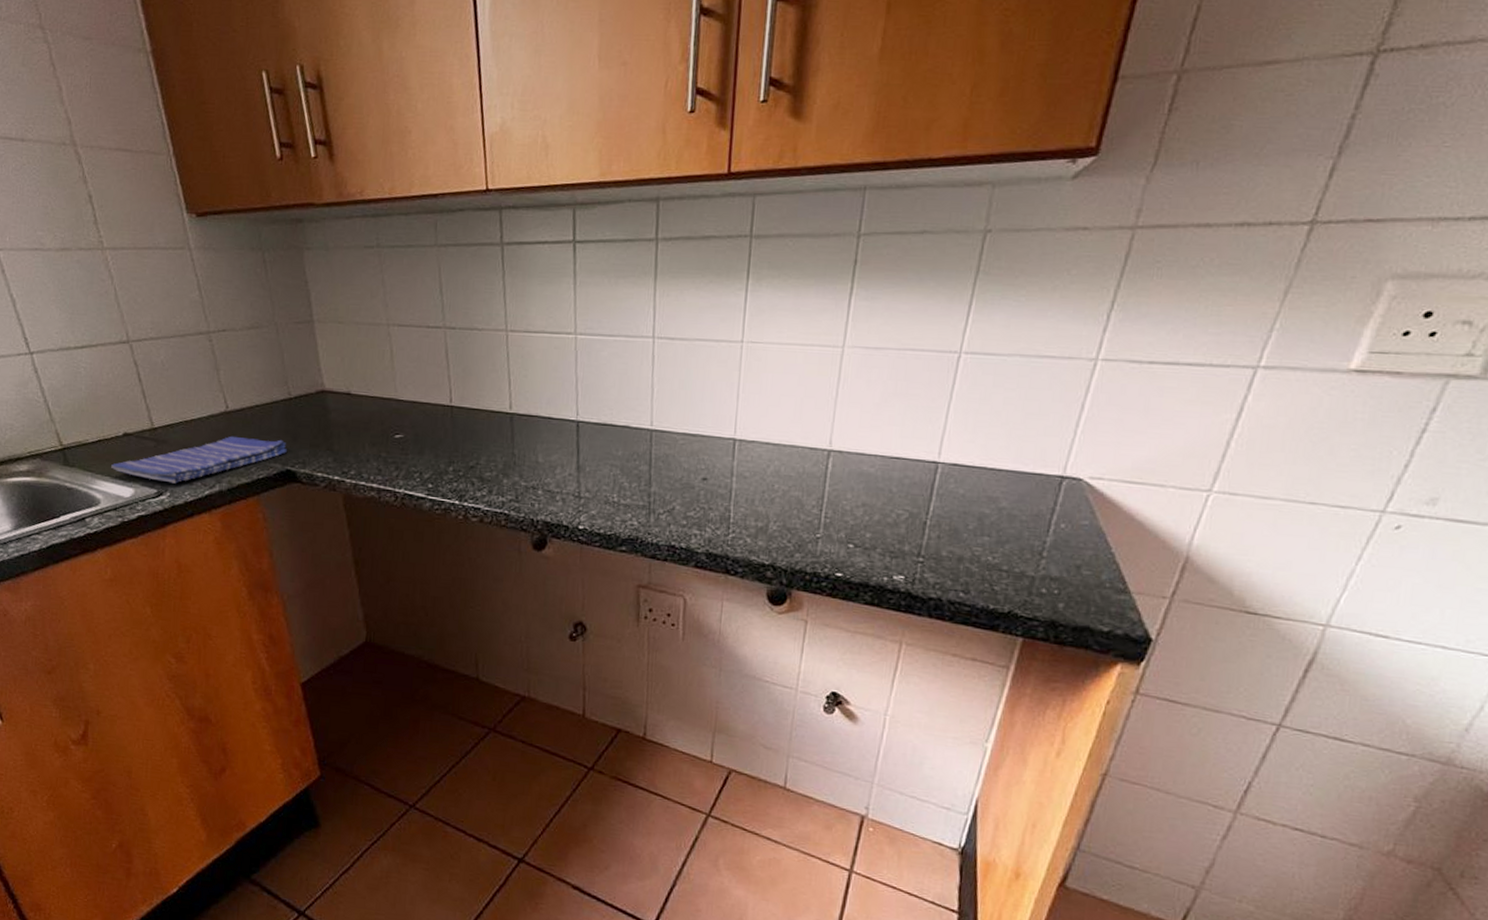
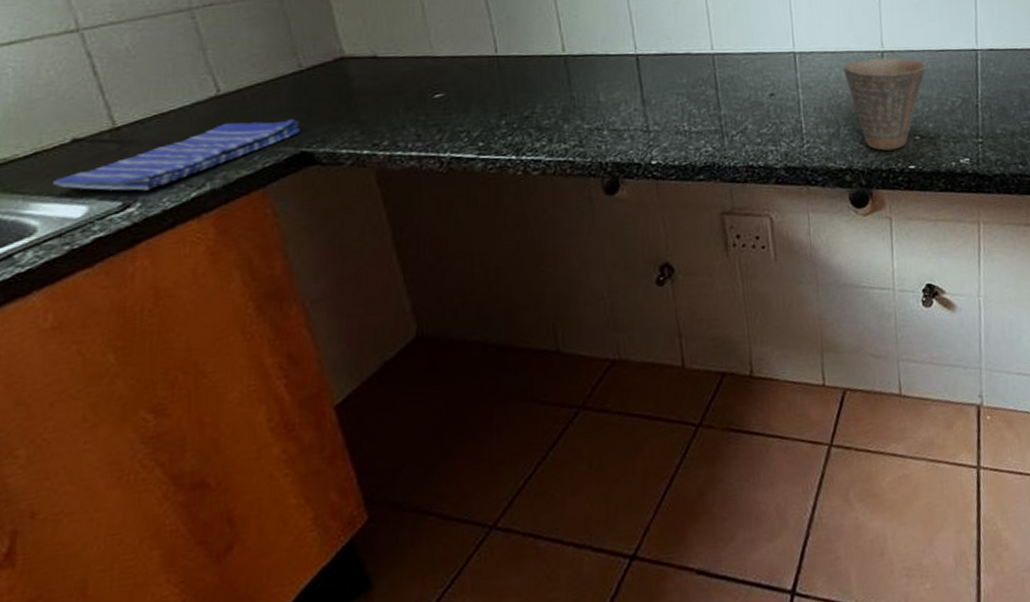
cup: none [783,456,875,554] -> present [843,57,926,151]

